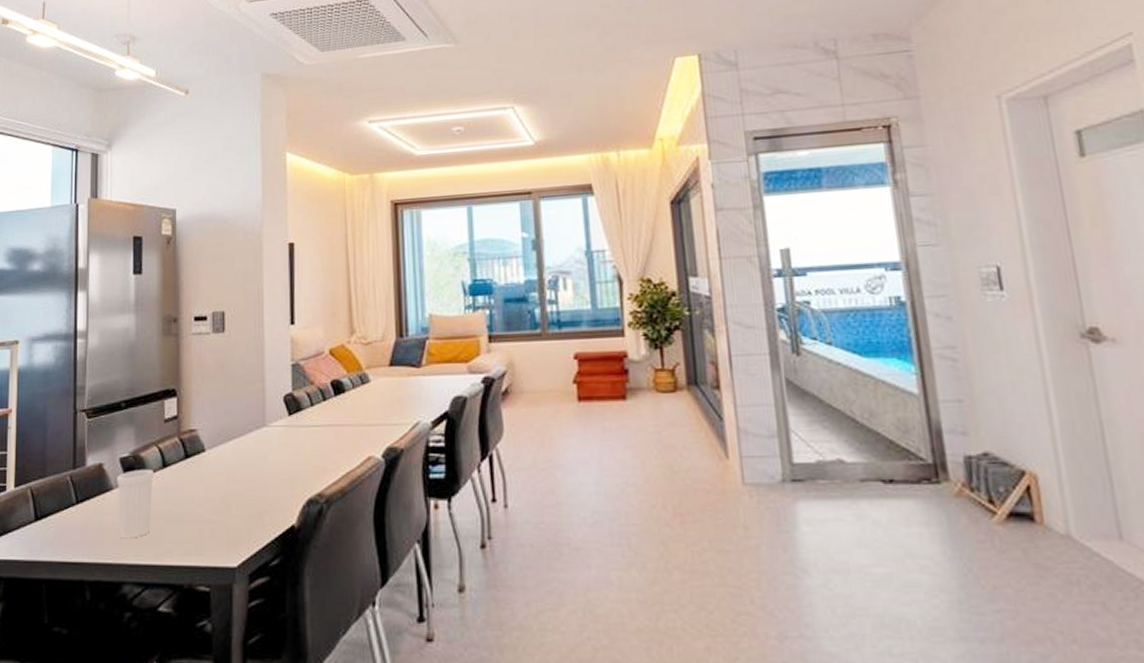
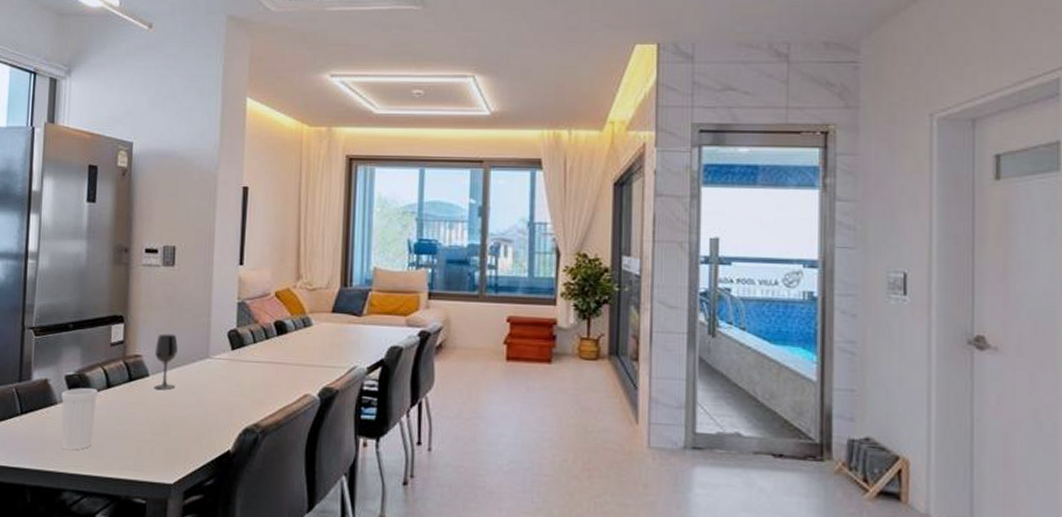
wine glass: none [210,404,233,465] -> present [154,334,178,390]

